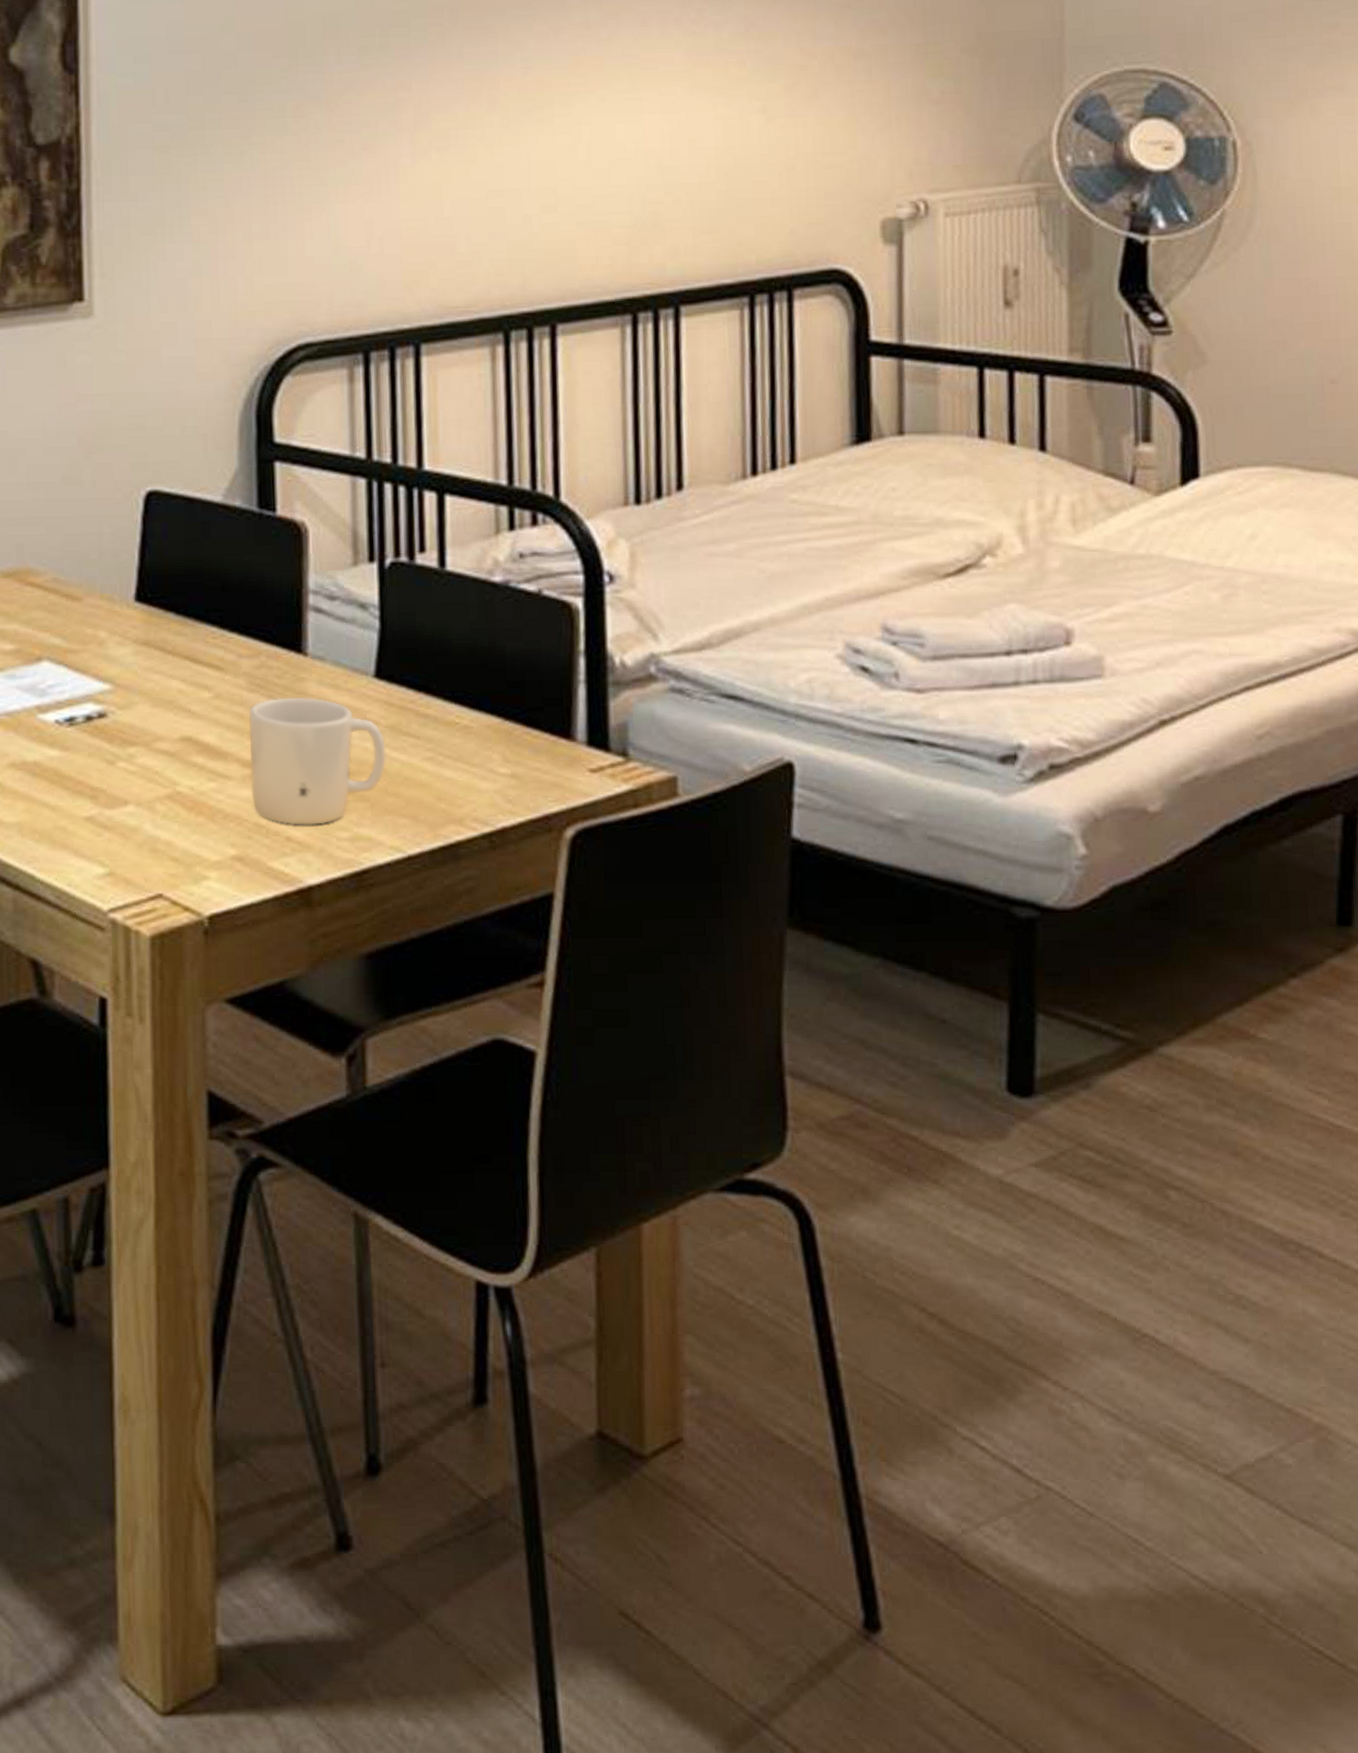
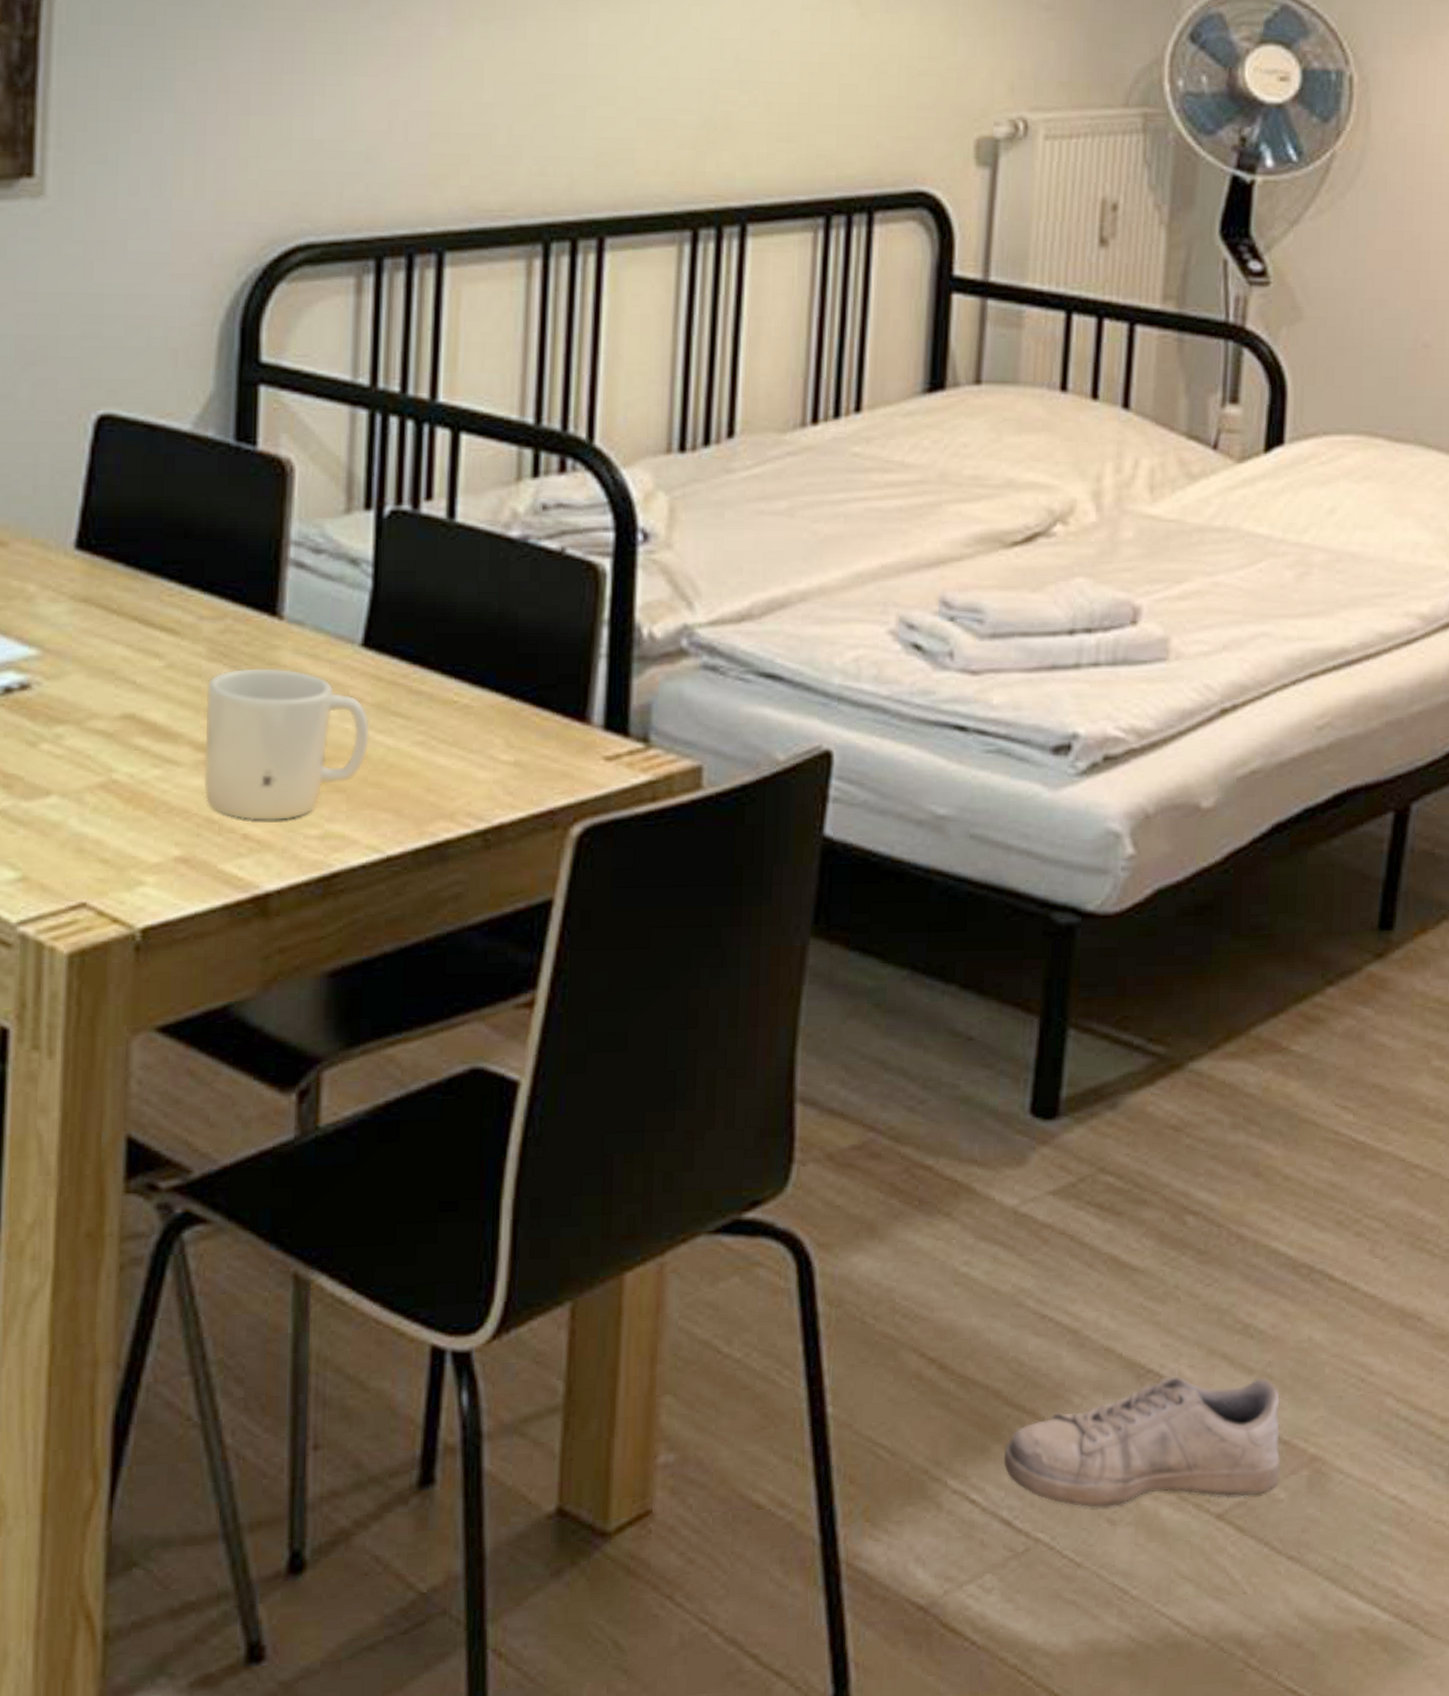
shoe: none [1008,1341,1286,1461] -> present [1003,1376,1281,1508]

